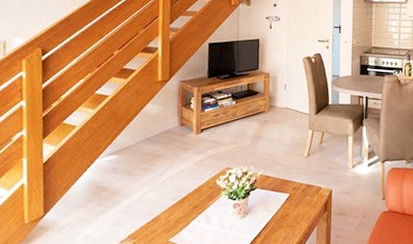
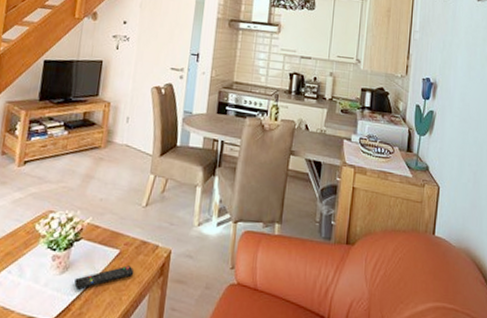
remote control: none [254,206,303,229] -> present [74,265,135,290]

